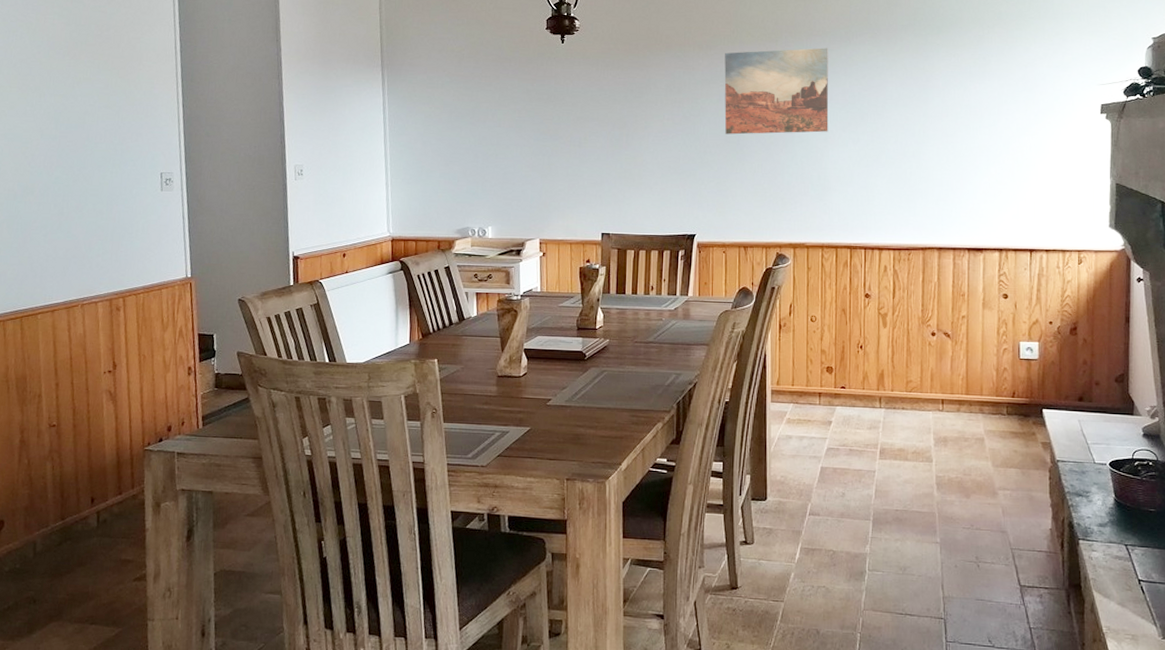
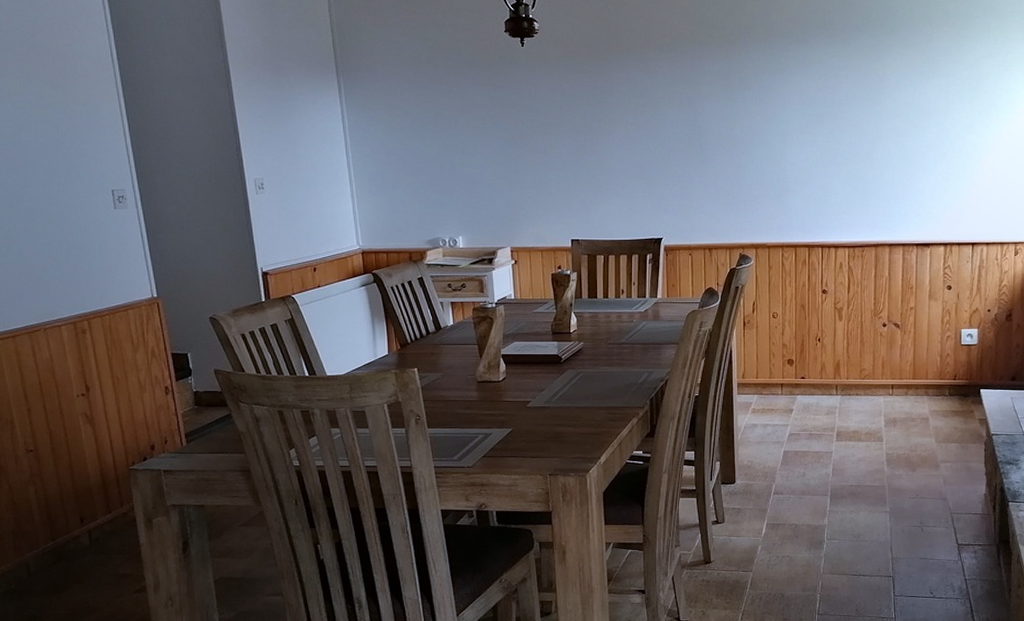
wall art: present [724,48,829,135] -> none [685,49,787,138]

